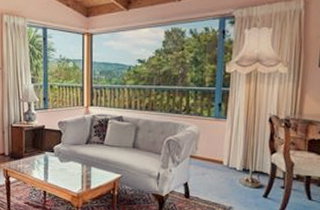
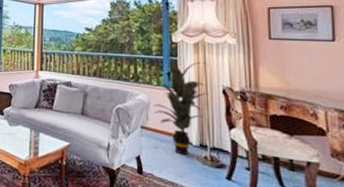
indoor plant: none [195,86,259,180] -> present [144,55,209,156]

